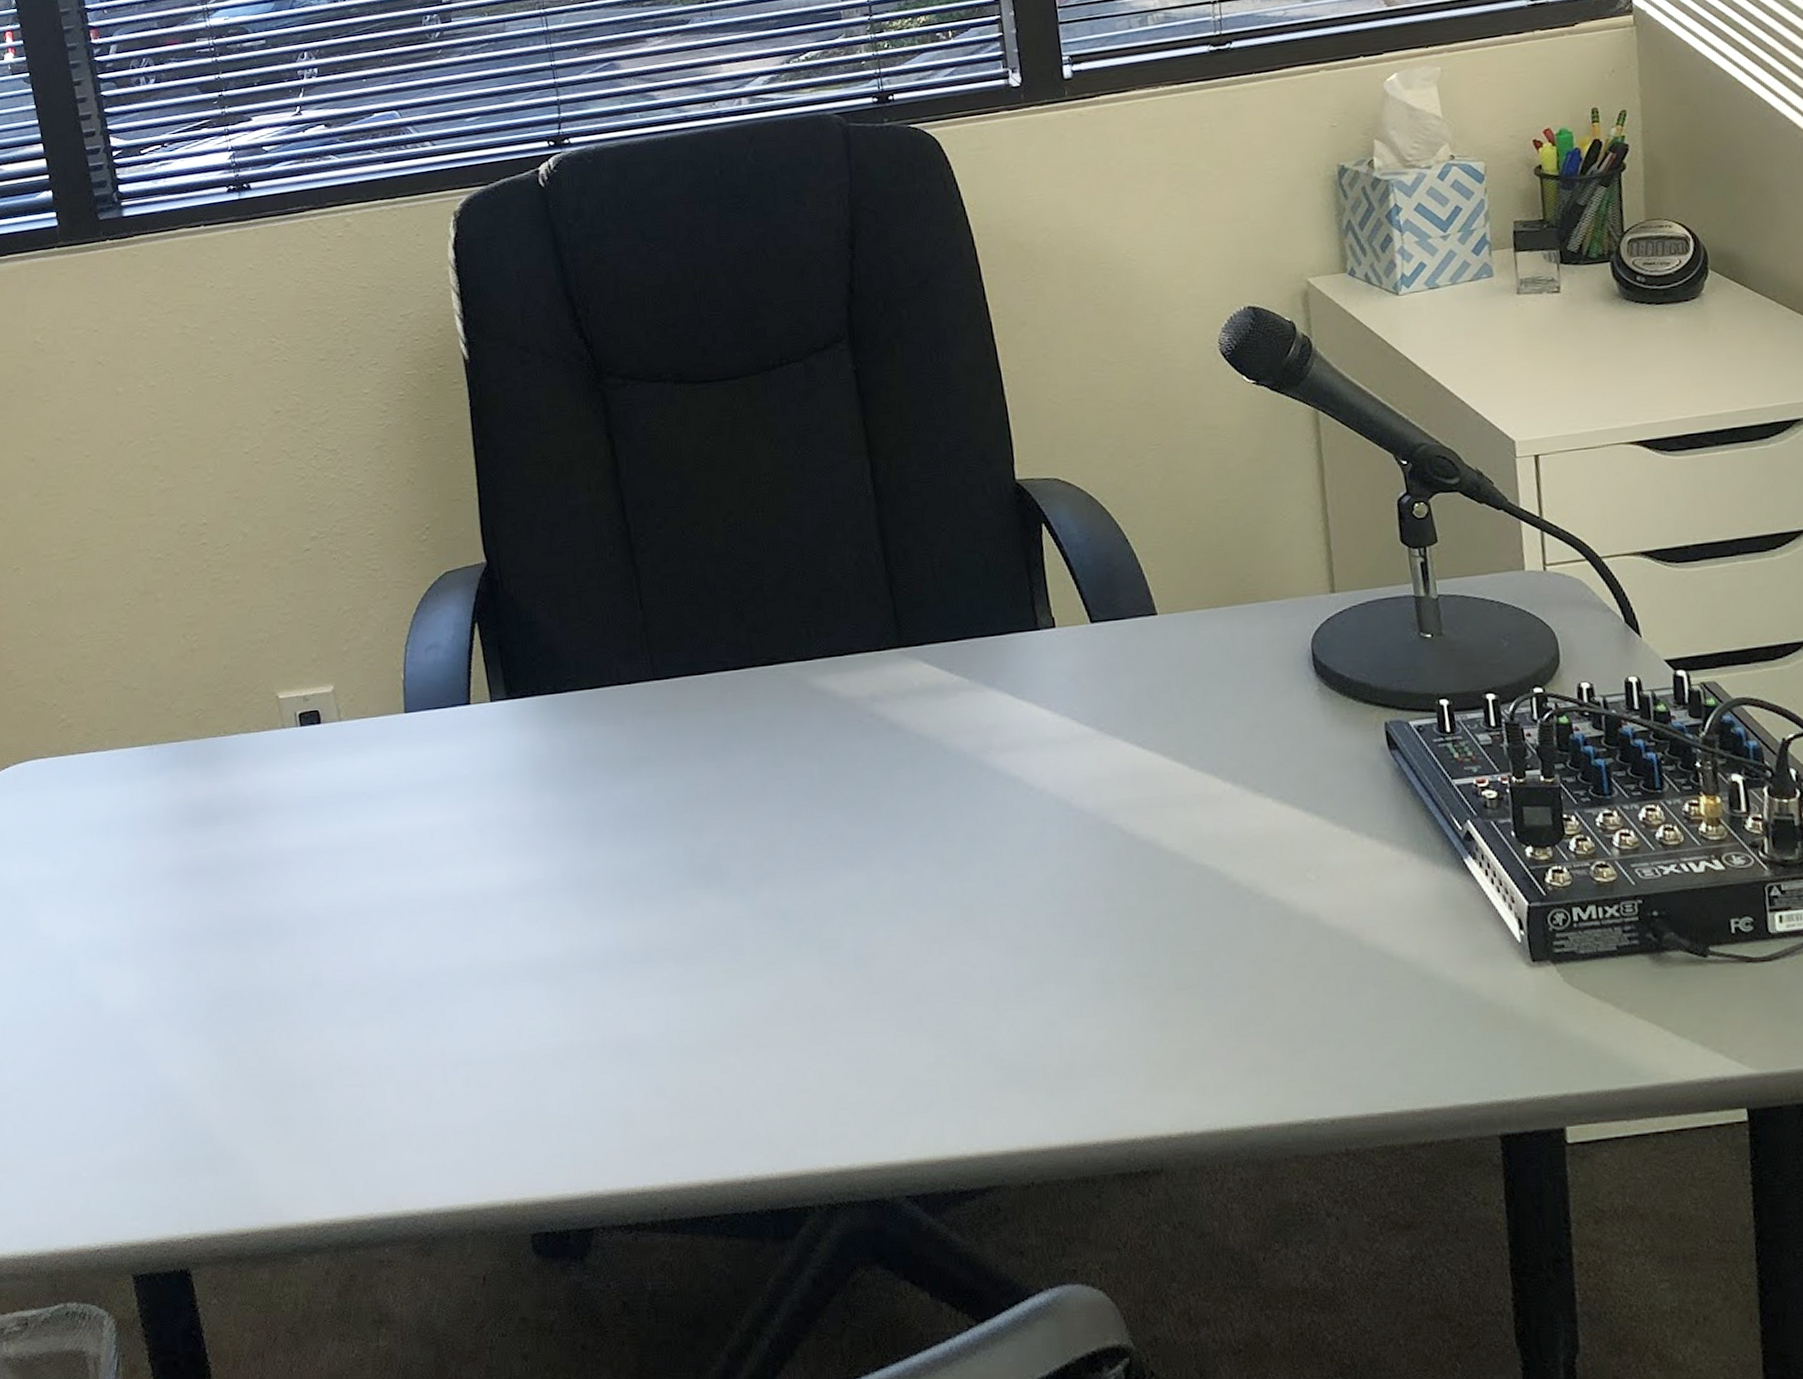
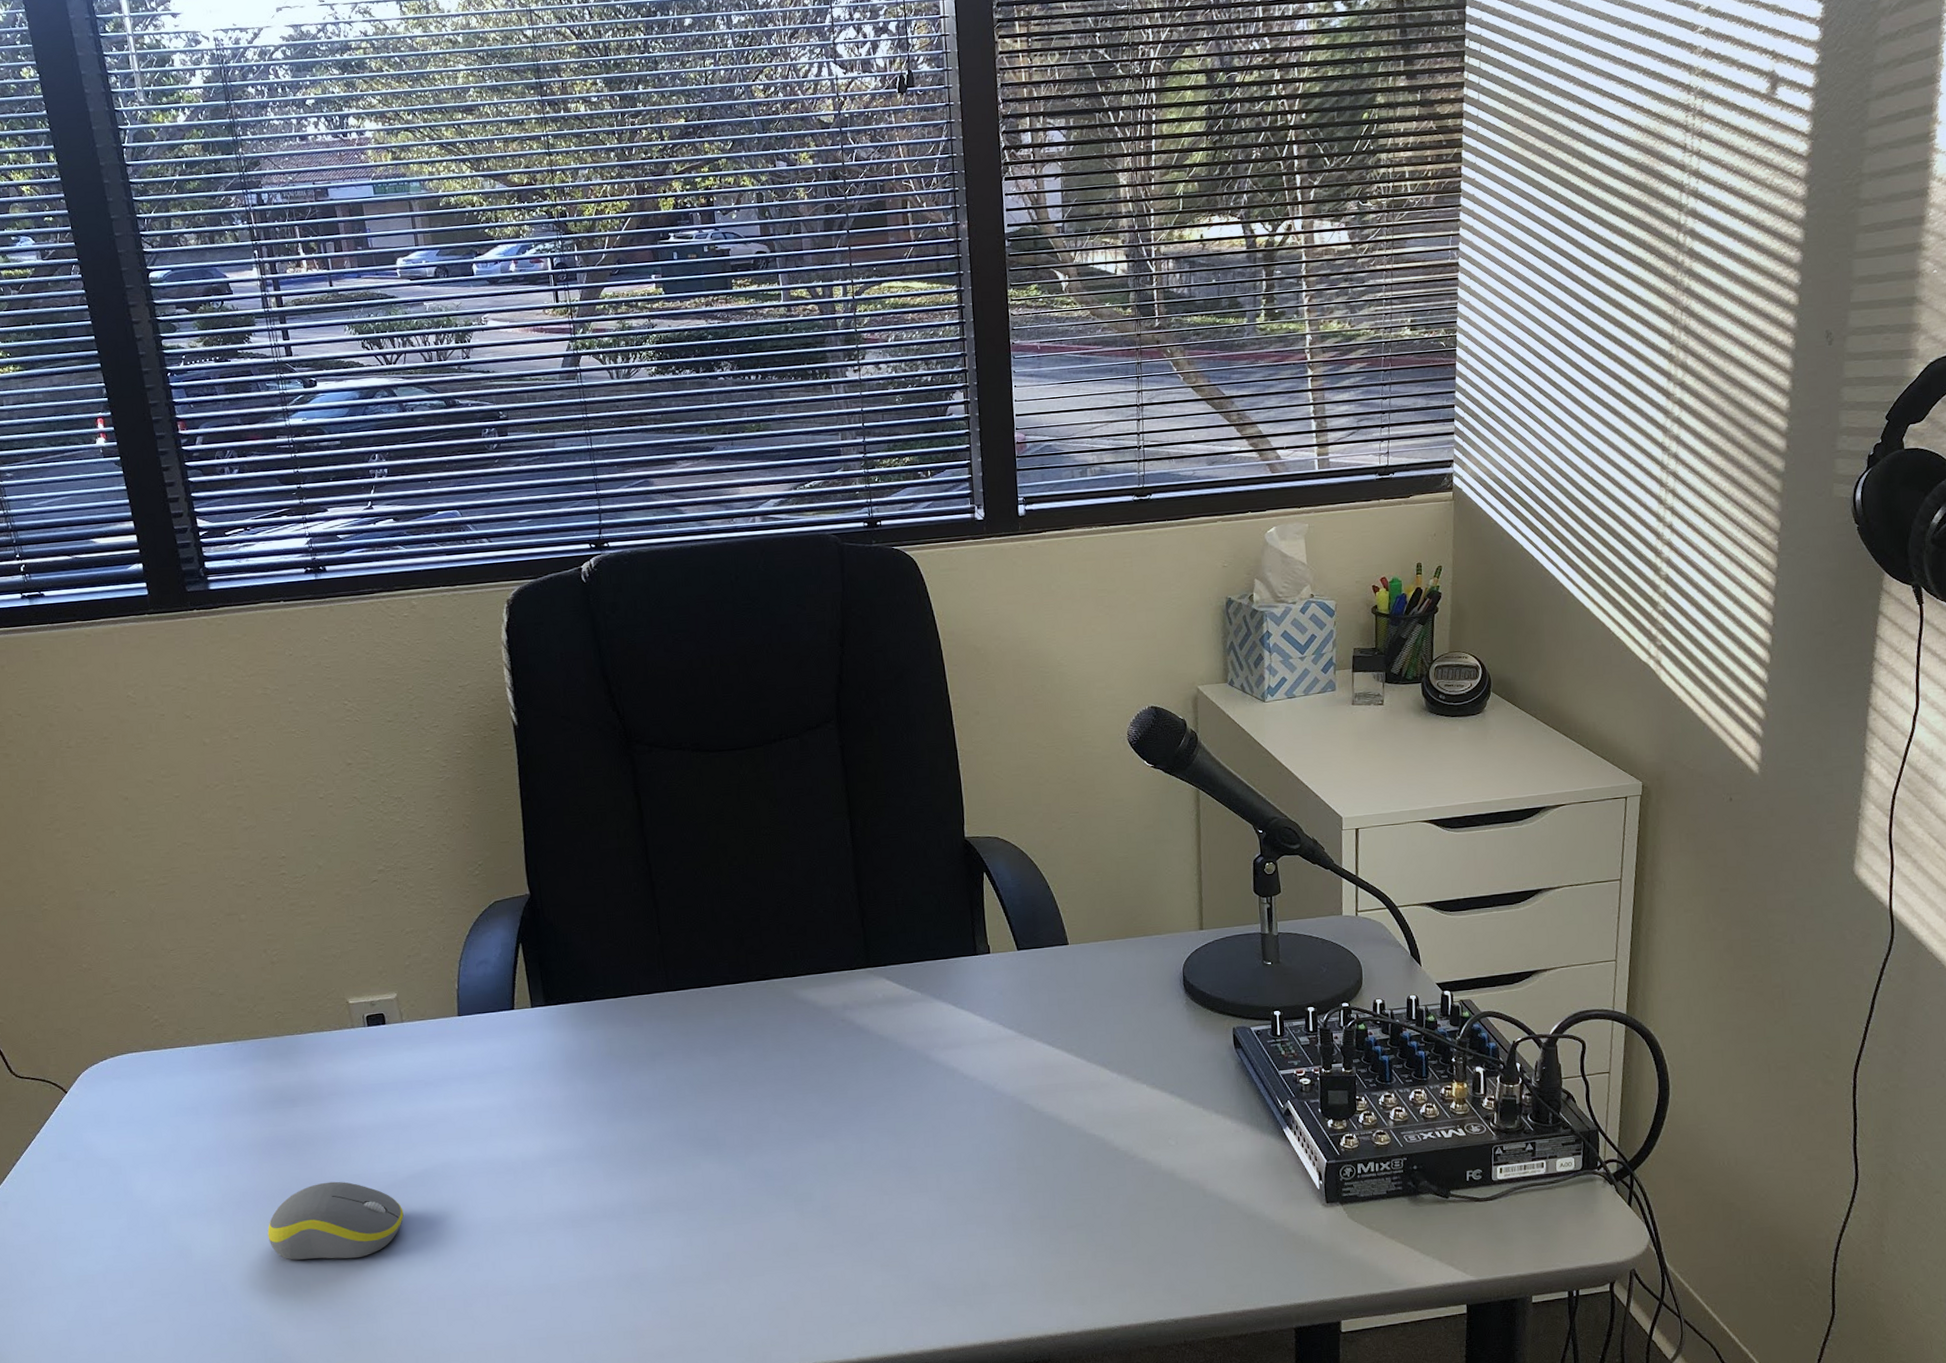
computer mouse: none [187,917,344,1015] -> present [267,1181,404,1260]

